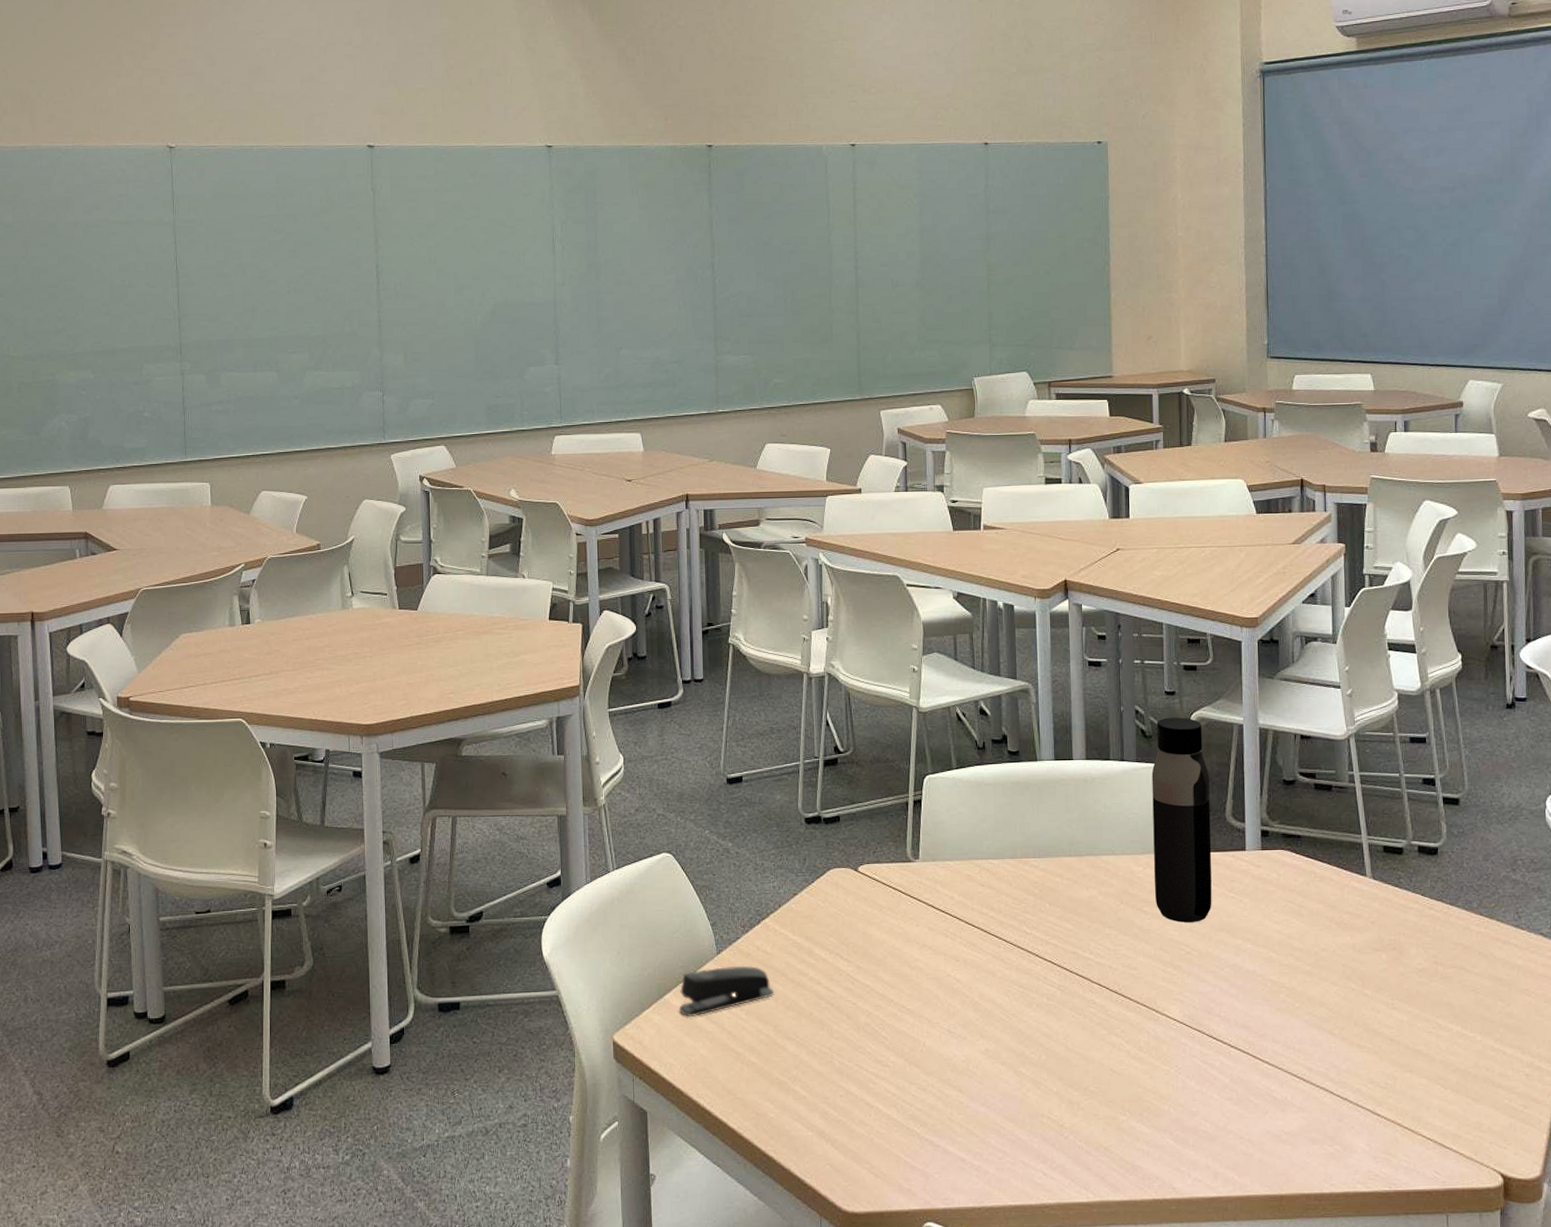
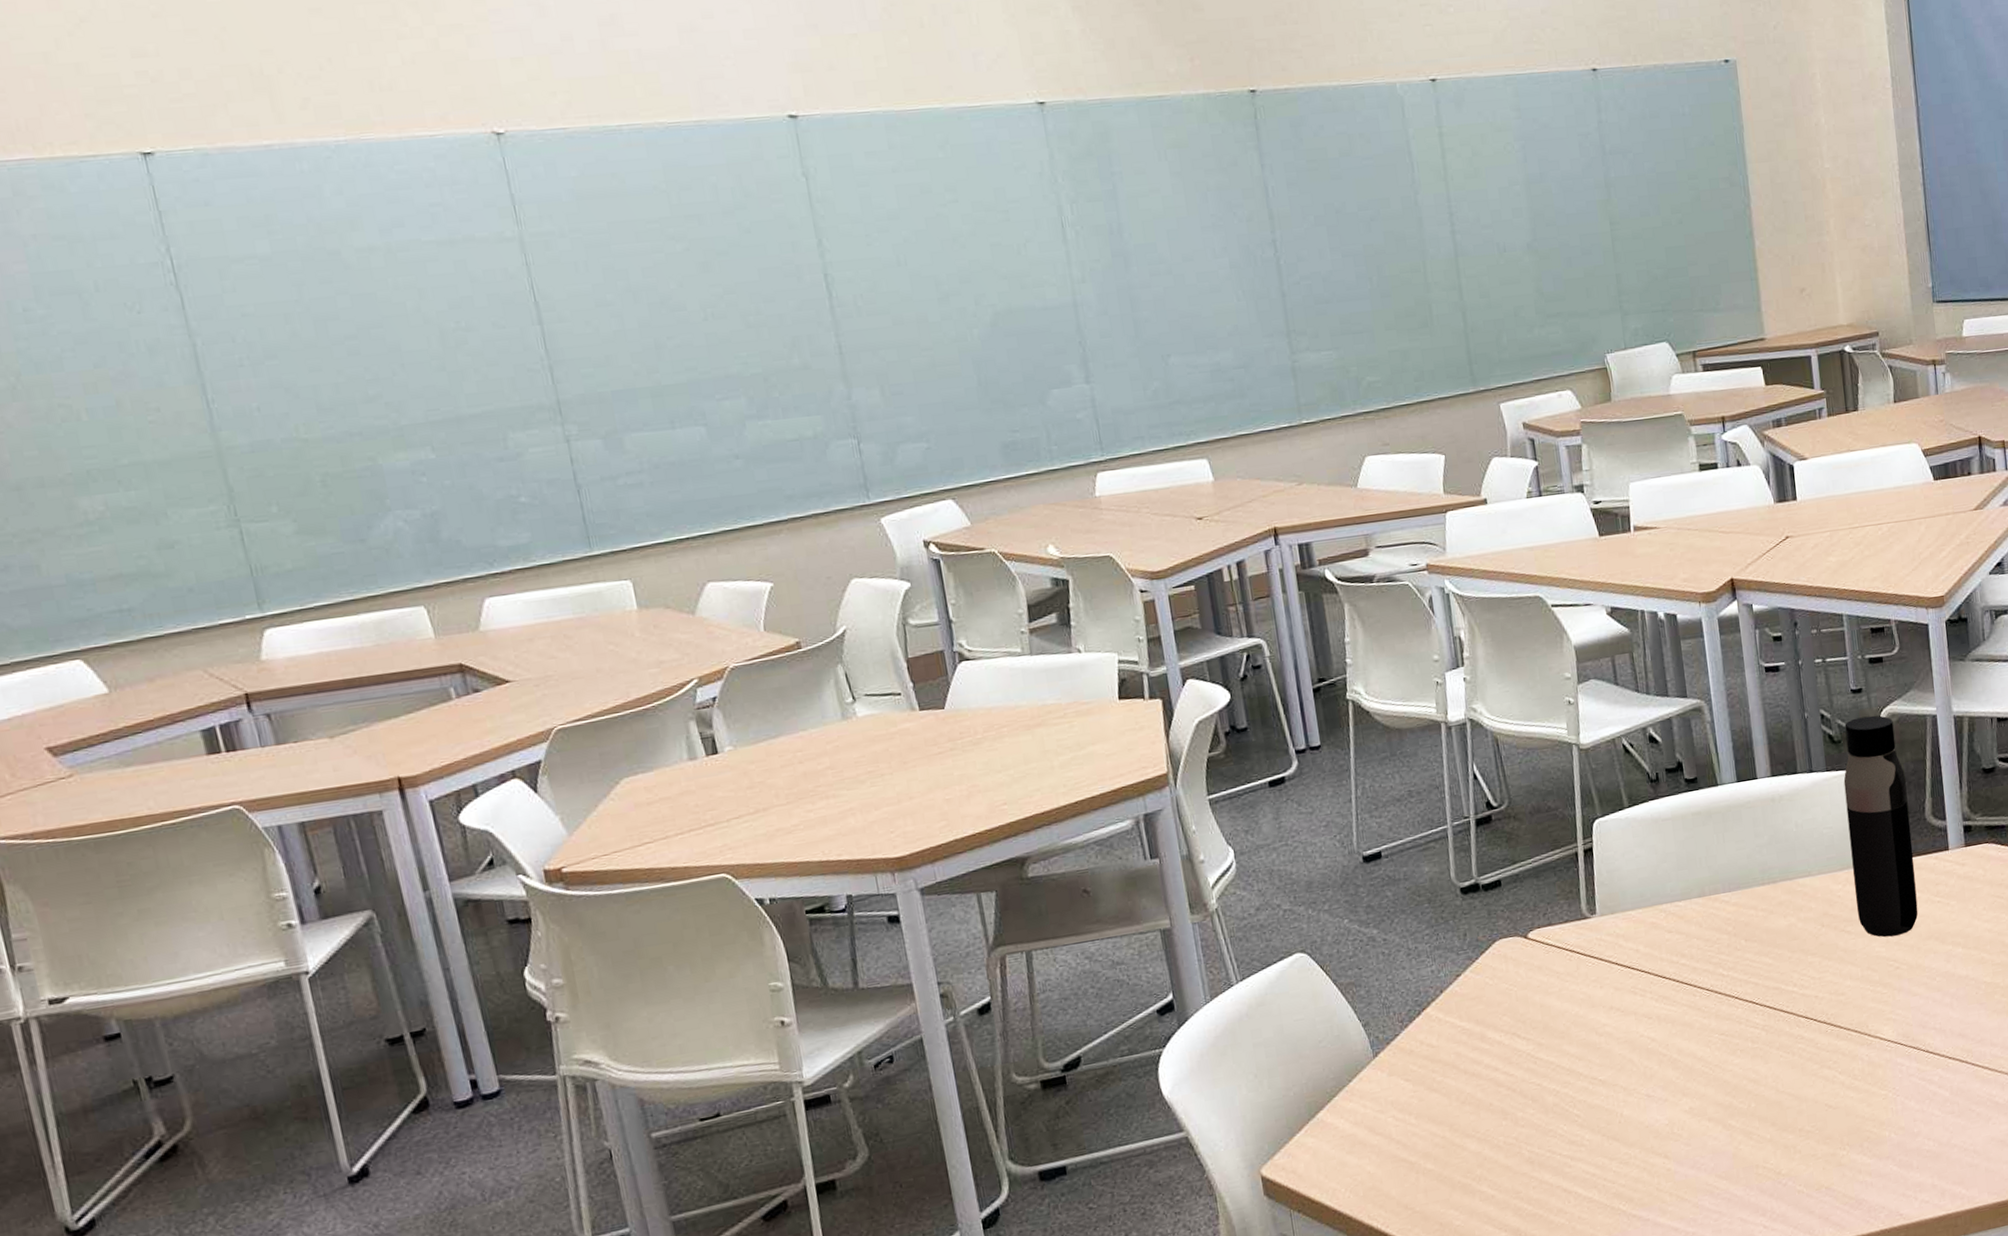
stapler: present [680,965,775,1017] -> none [1334,1064,1446,1133]

